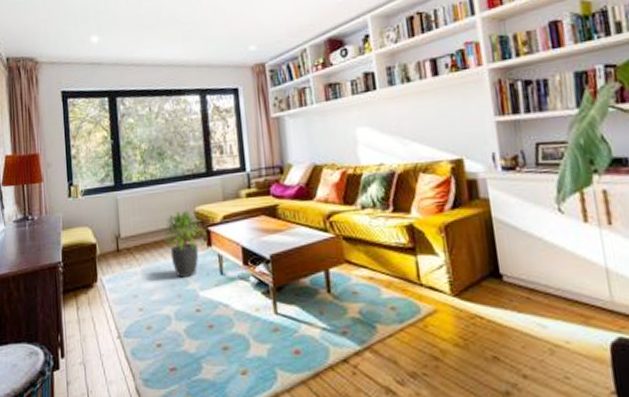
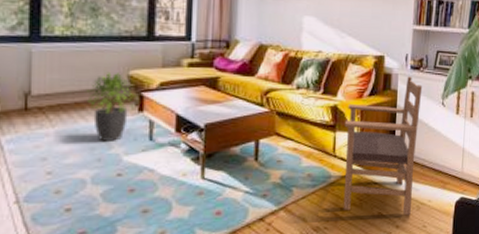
armchair: none [426,179,542,362] -> present [343,76,423,216]

